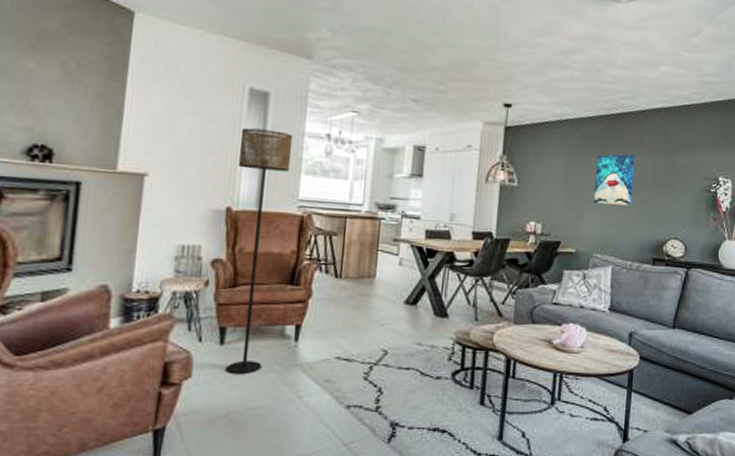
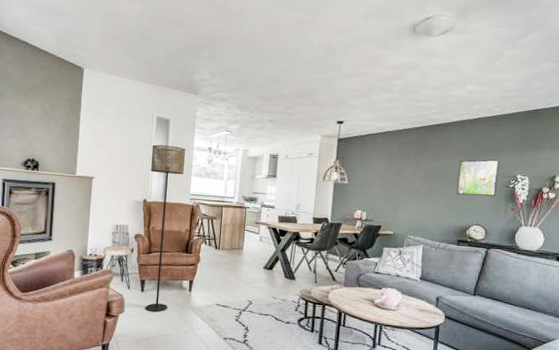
wall art: present [594,154,636,206] -> none [409,157,444,199]
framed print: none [650,157,699,203] -> present [456,159,500,196]

